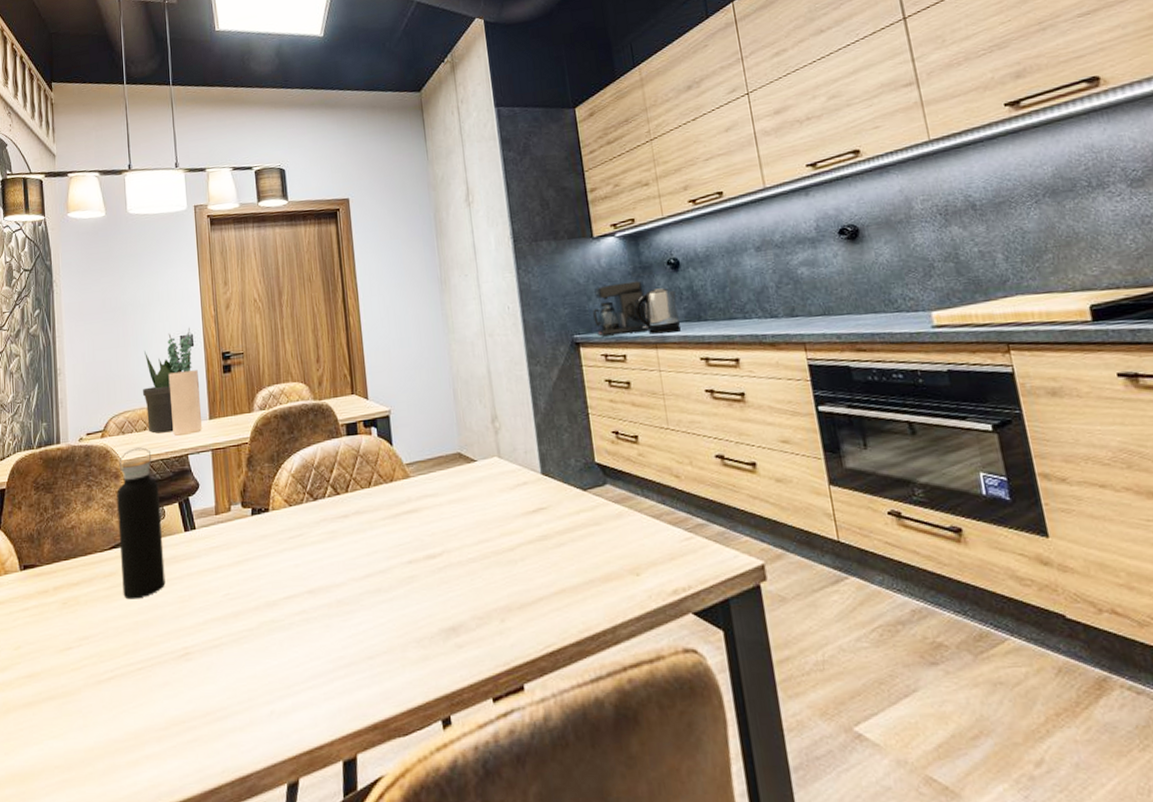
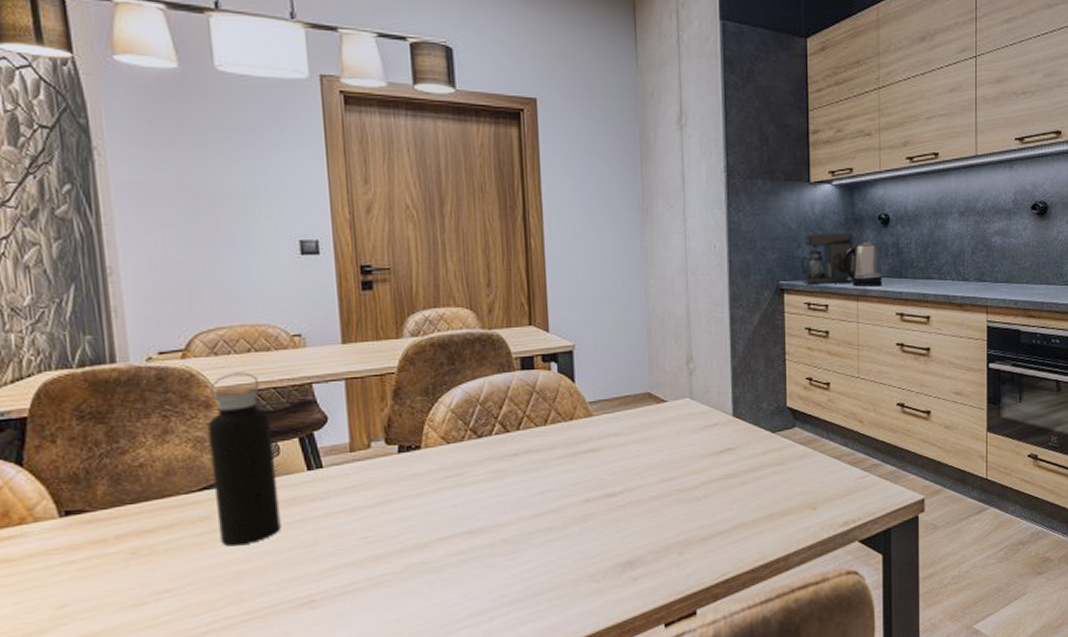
planter: present [142,348,199,434] -> none [243,254,327,357]
vase: present [166,327,203,436] -> none [279,230,333,361]

